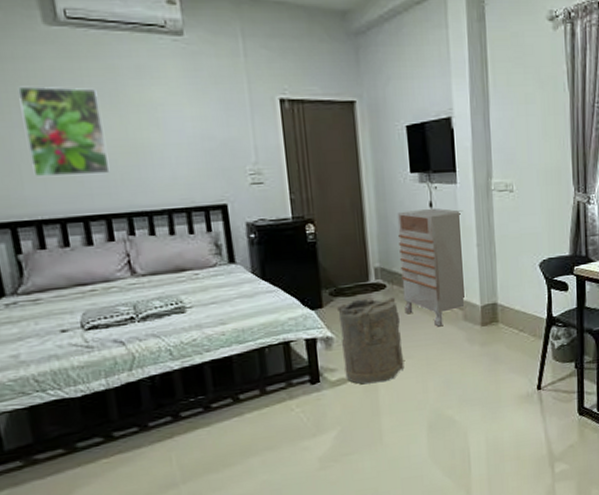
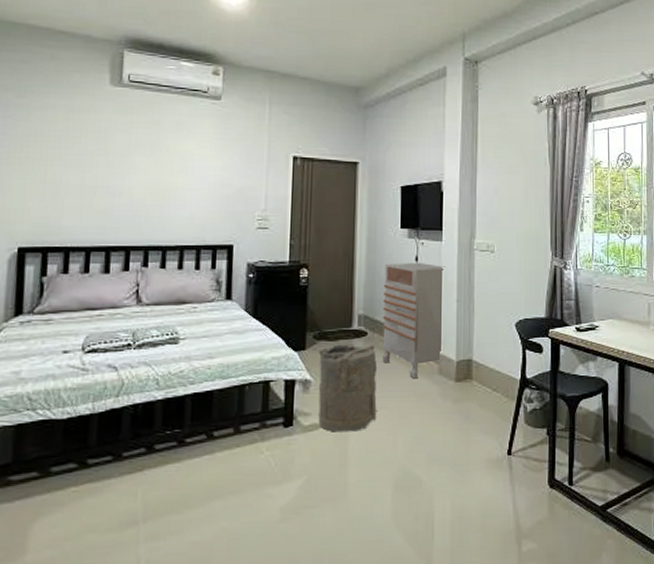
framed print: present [17,86,111,178] -> none [73,133,141,211]

